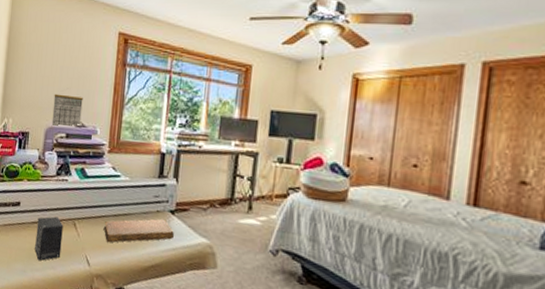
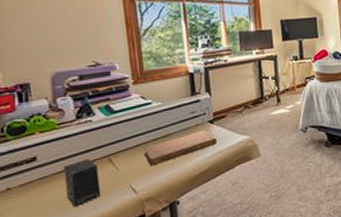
calendar: present [51,93,83,128] -> none [53,36,95,73]

